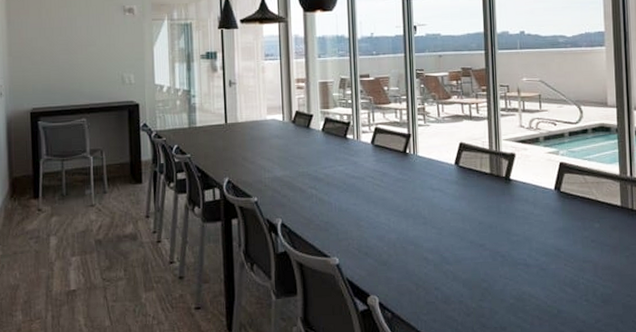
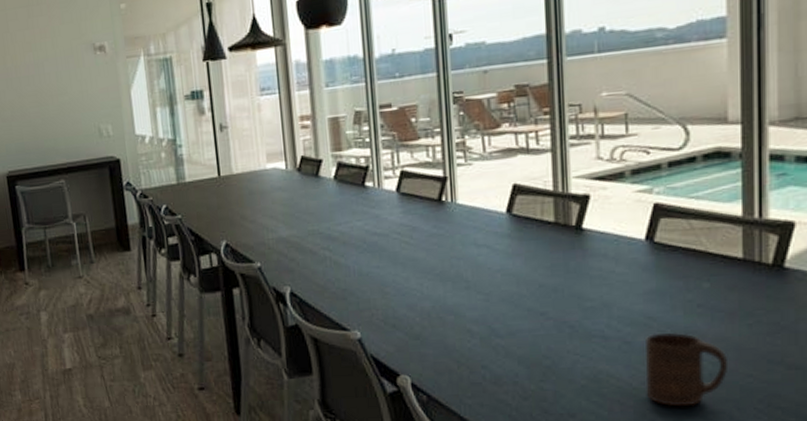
cup: none [556,261,614,321] -> present [645,332,729,407]

